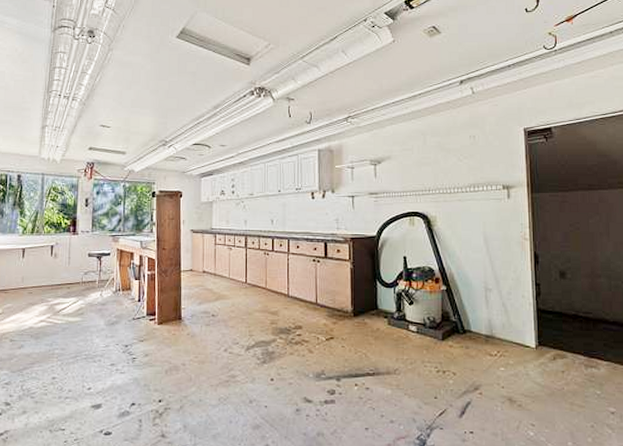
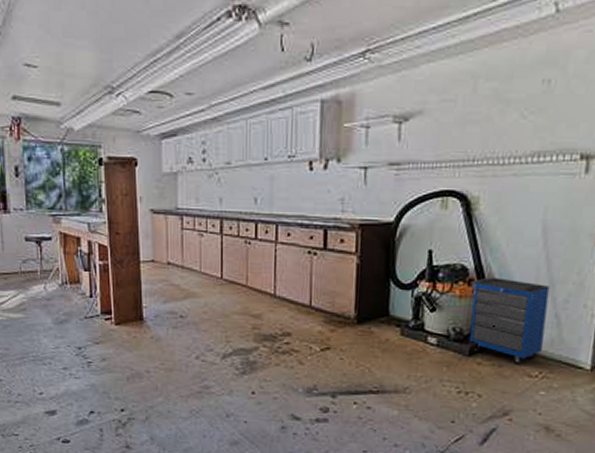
cabinet: none [436,276,497,346] -> present [468,277,550,365]

